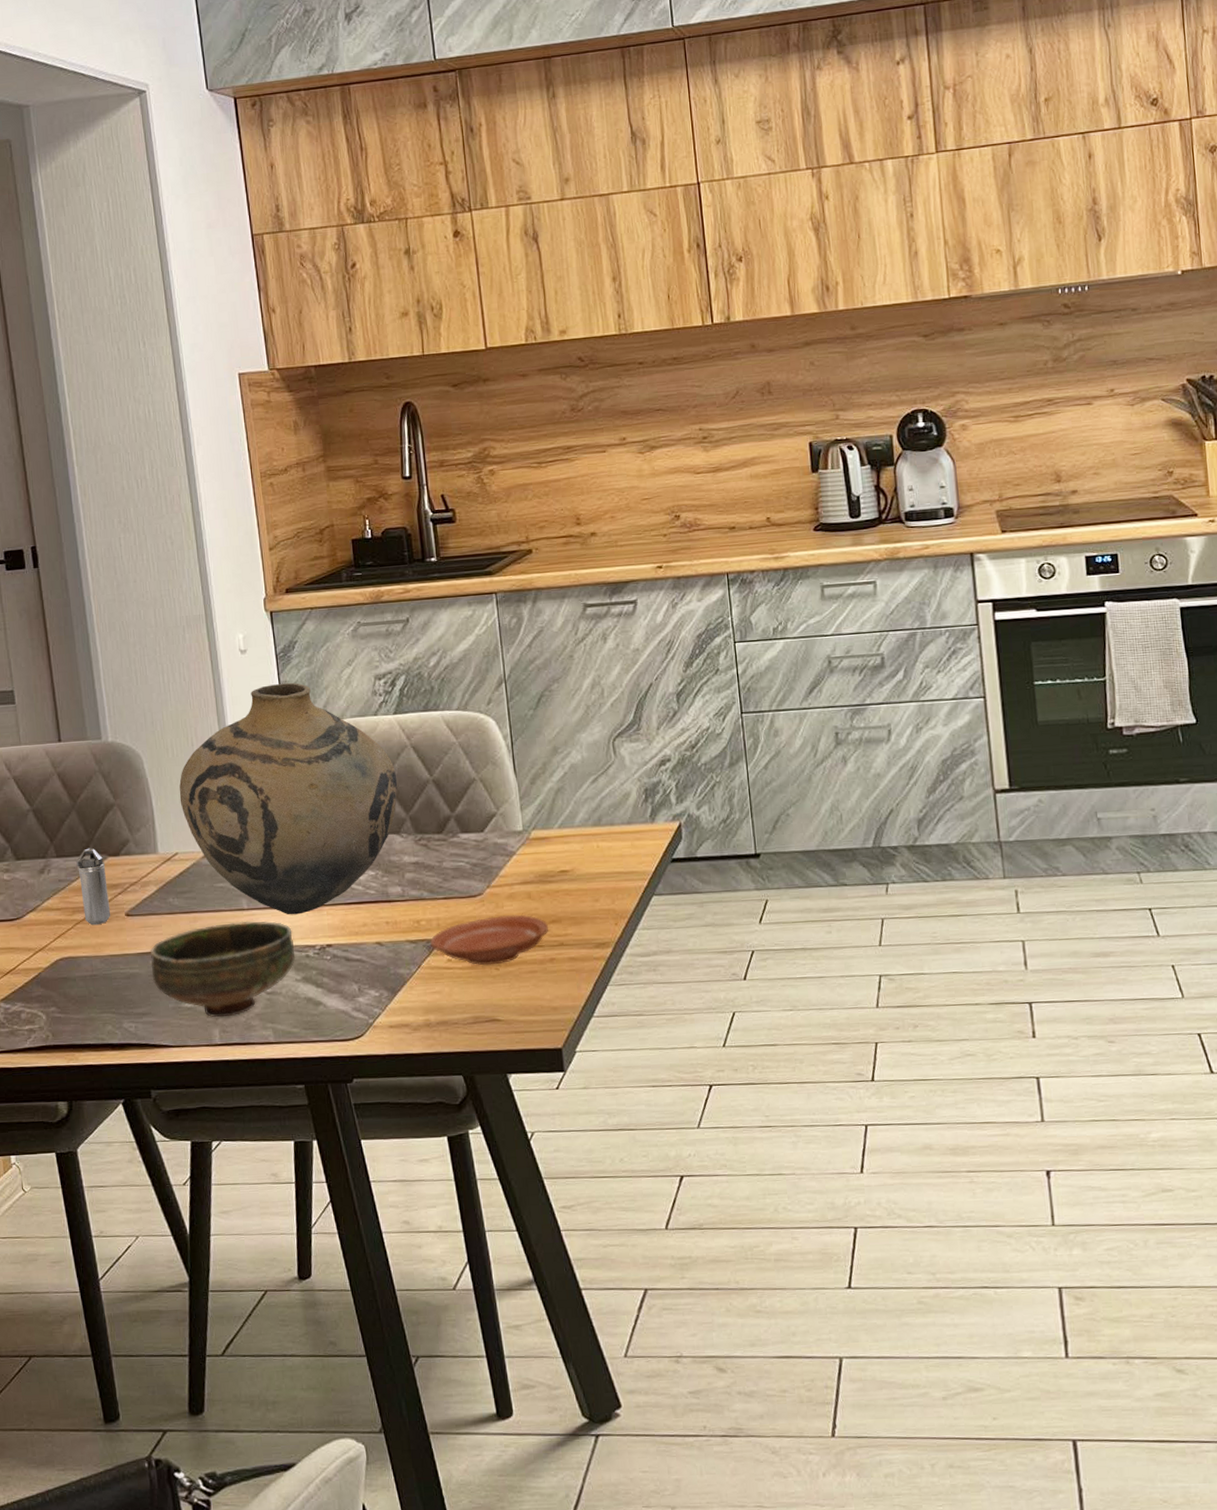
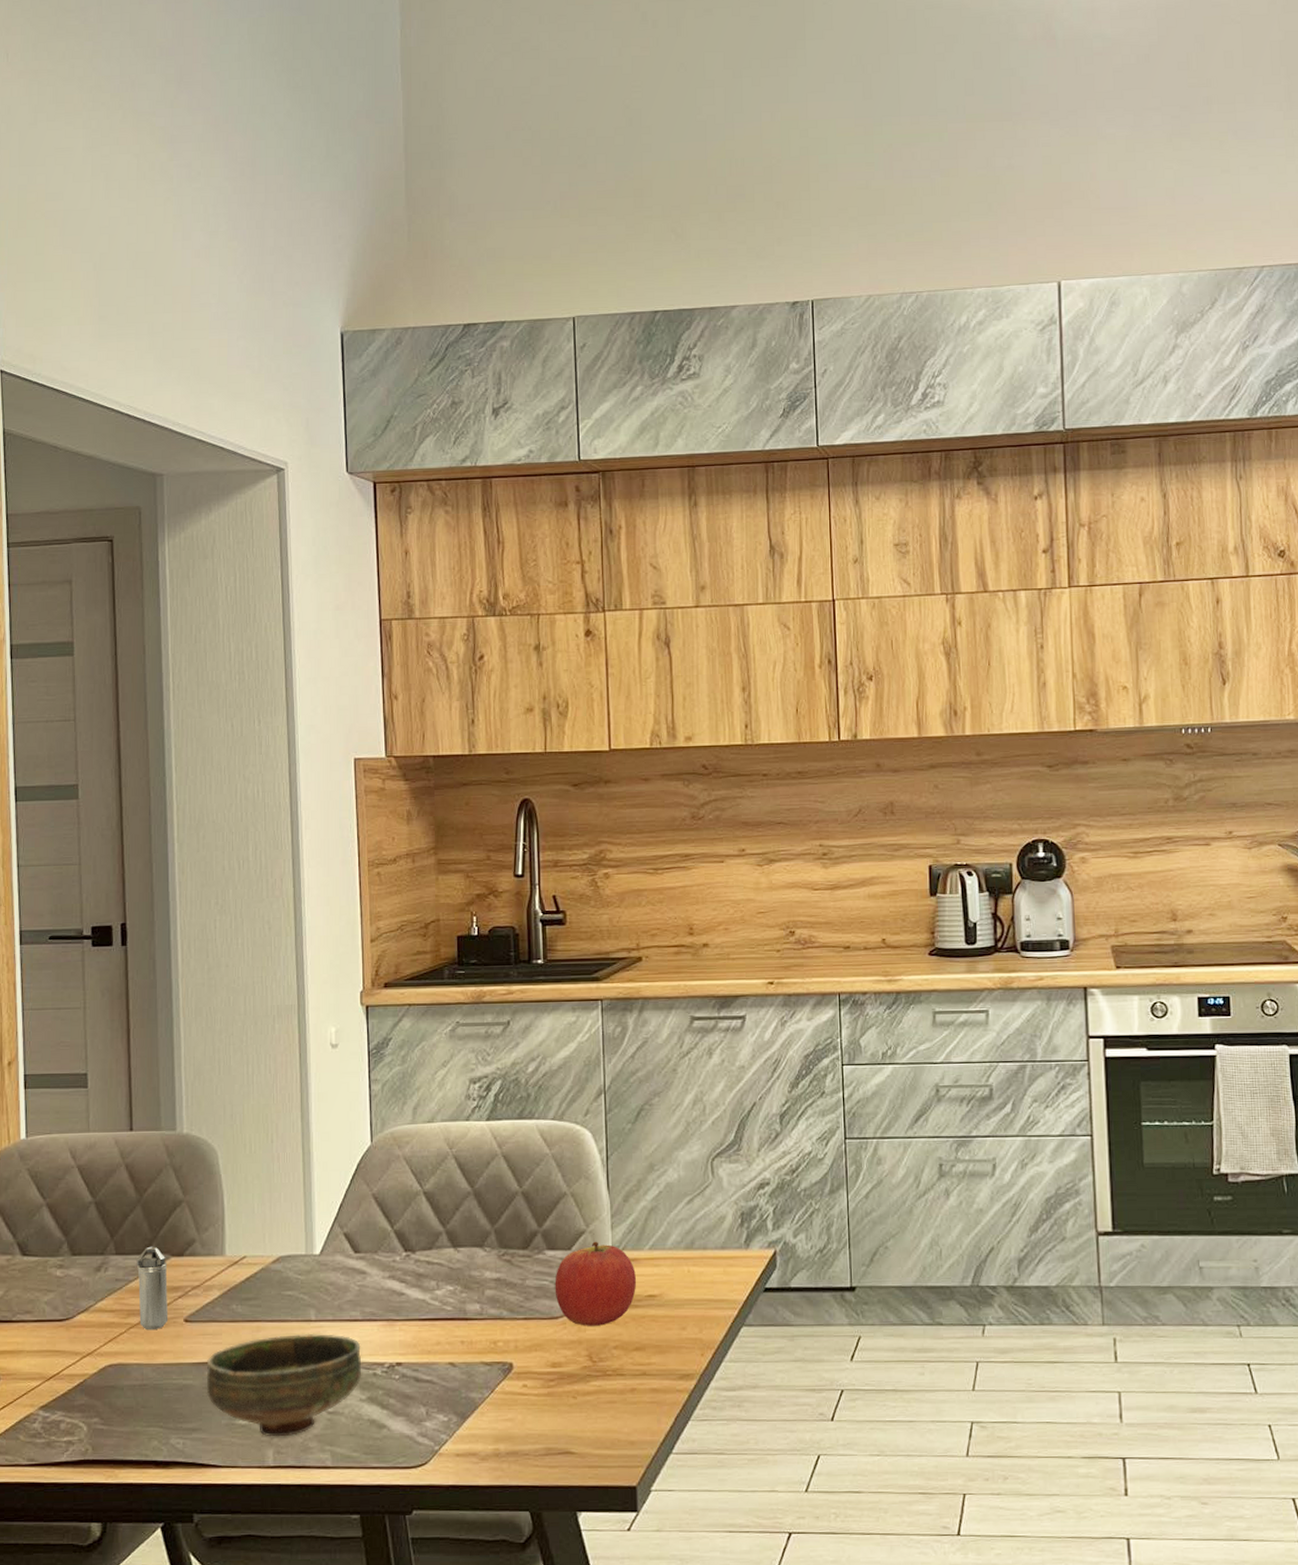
vase: present [179,682,398,915] -> none [253,1081,485,1329]
plate: present [430,914,549,966] -> none [506,1340,632,1393]
apple: none [470,822,549,903] -> present [555,1241,636,1326]

